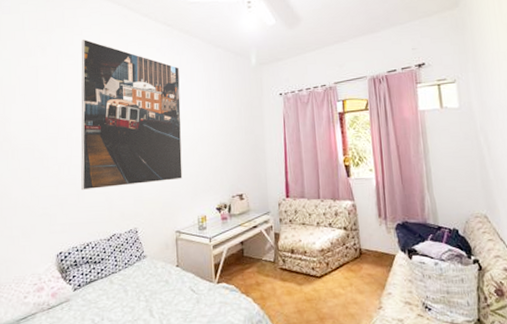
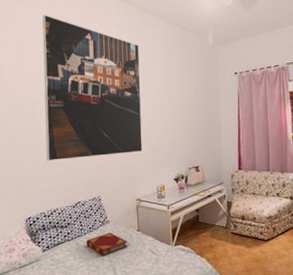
hardback book: none [121,268,166,296] -> present [86,232,127,257]

